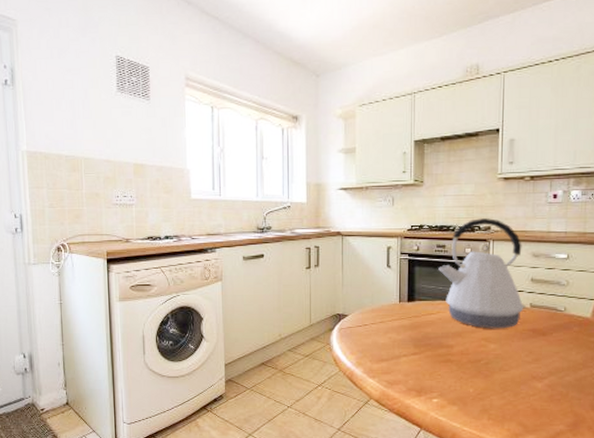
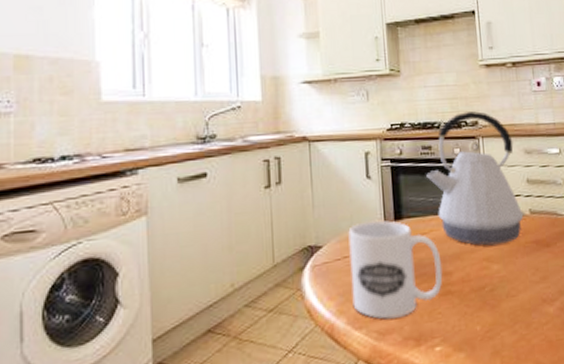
mug: none [369,300,445,374] -> present [348,220,443,319]

